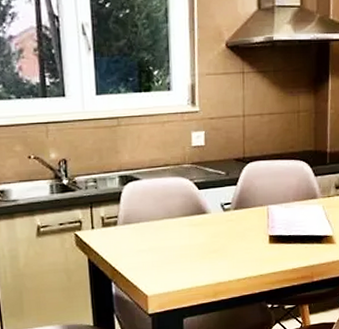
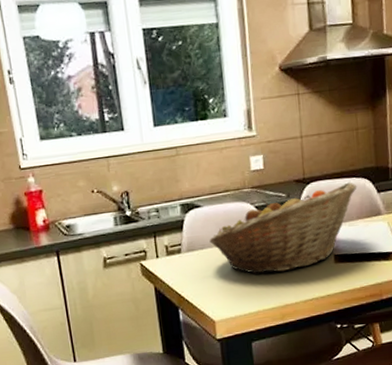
fruit basket: none [146,164,295,251] -> present [209,182,357,275]

